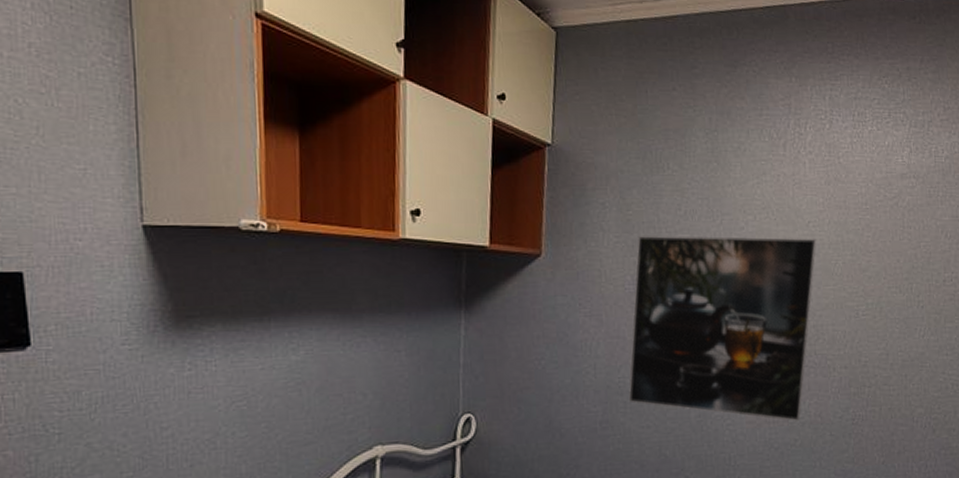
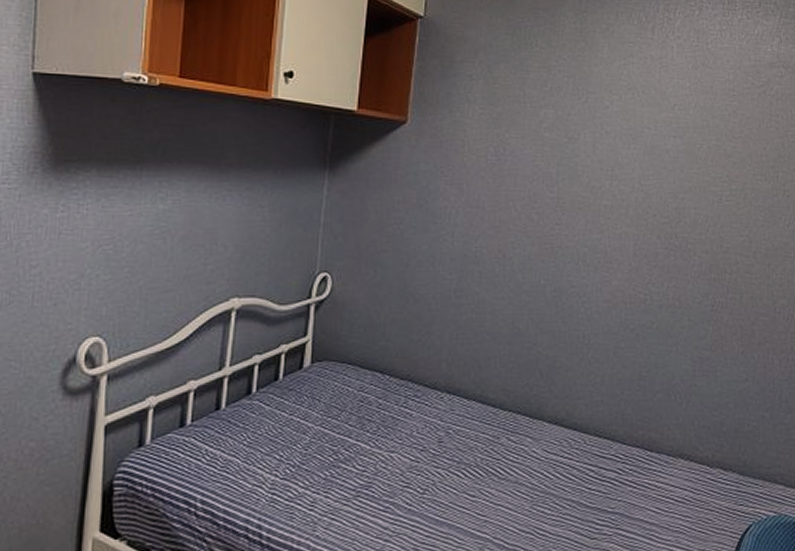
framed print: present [628,236,817,421] -> none [484,109,682,303]

